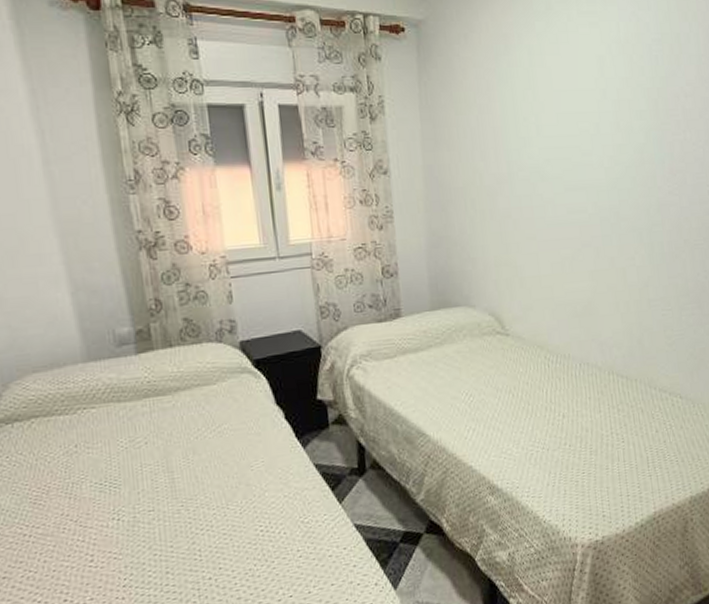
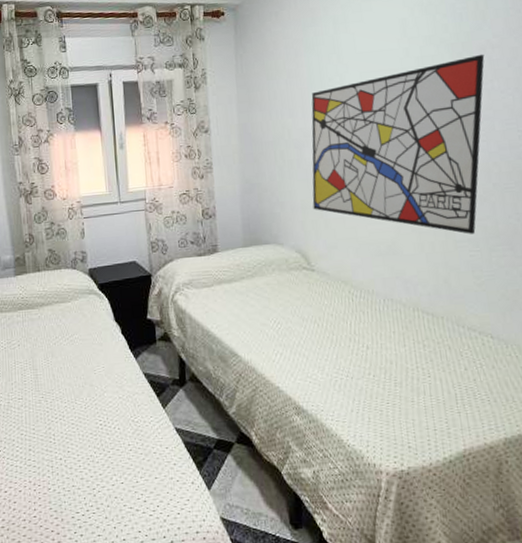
wall art: none [505,102,679,293] -> present [311,54,485,234]

